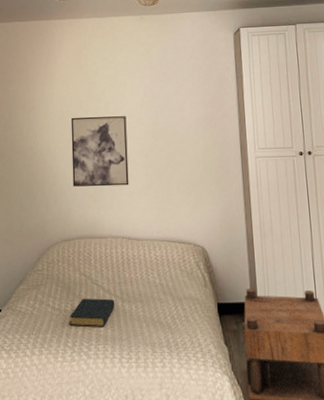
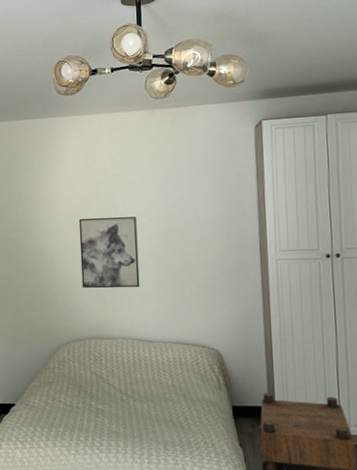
hardback book: present [69,298,115,327] -> none [81,396,127,424]

